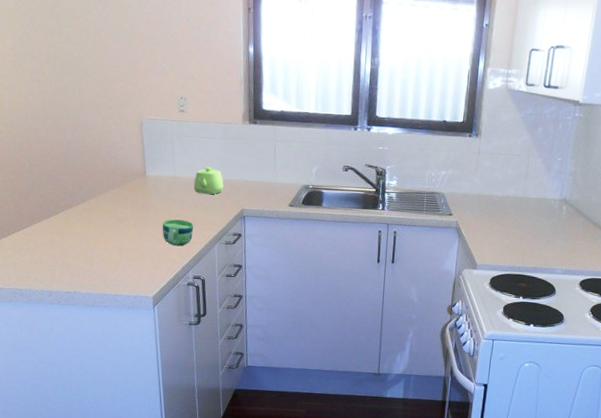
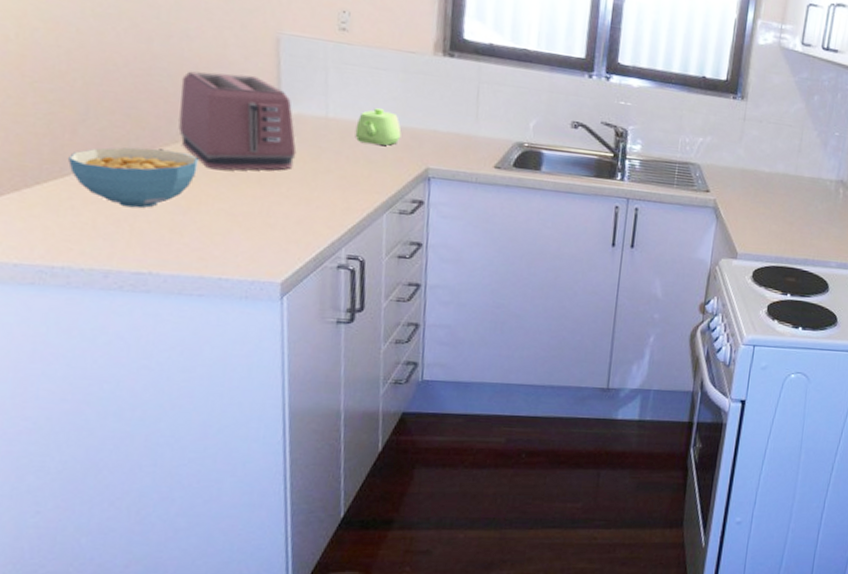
cereal bowl: none [24,206,98,248] -> present [67,147,198,209]
toaster: none [85,150,157,220] -> present [178,71,297,171]
cup: present [162,219,193,247] -> none [301,175,351,214]

